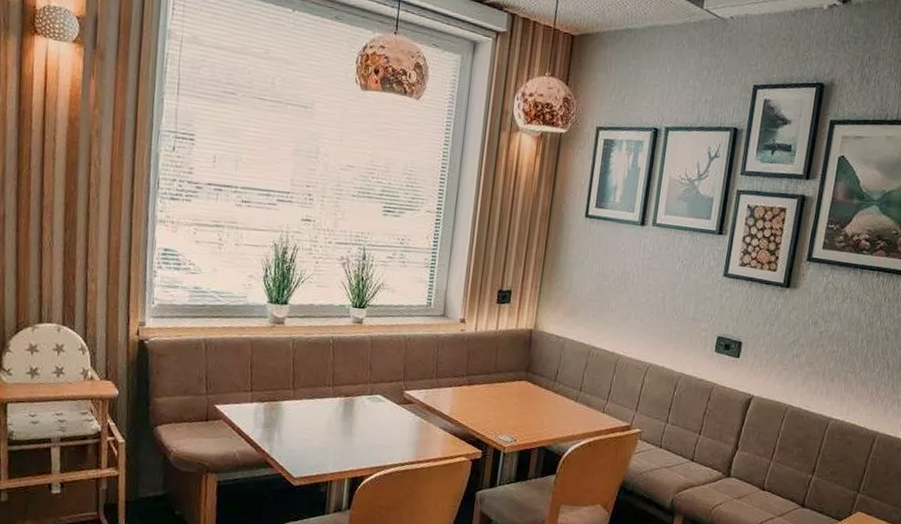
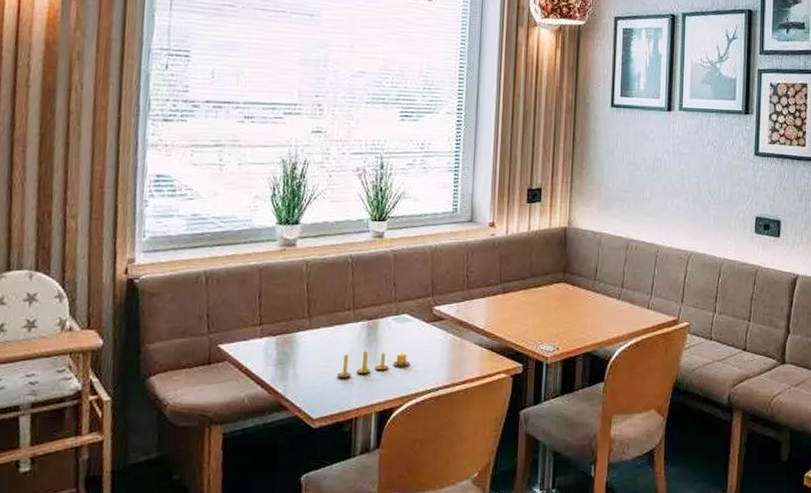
candle: none [315,422,380,445] -> present [336,349,409,378]

